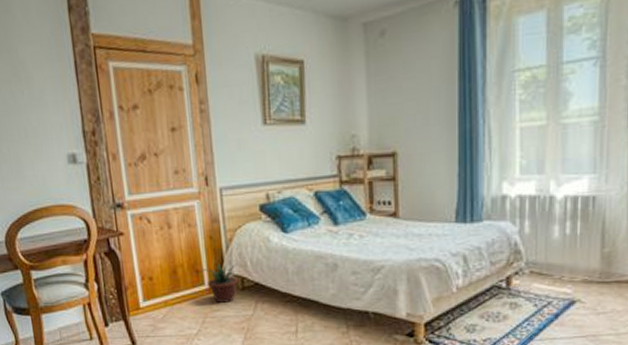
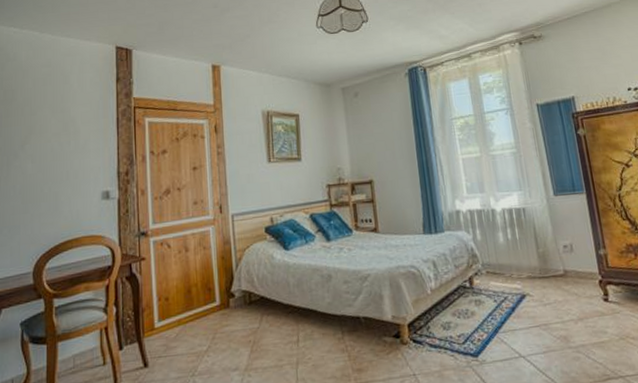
potted plant: present [200,264,239,303] -> none [212,280,247,318]

